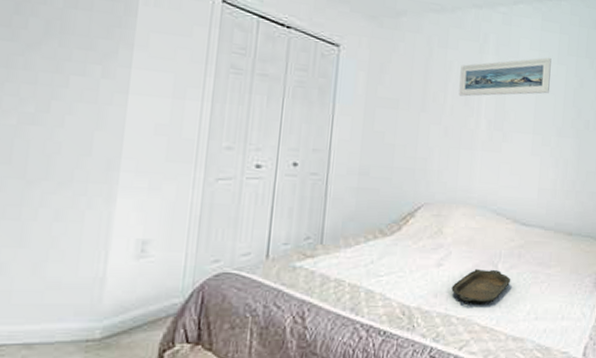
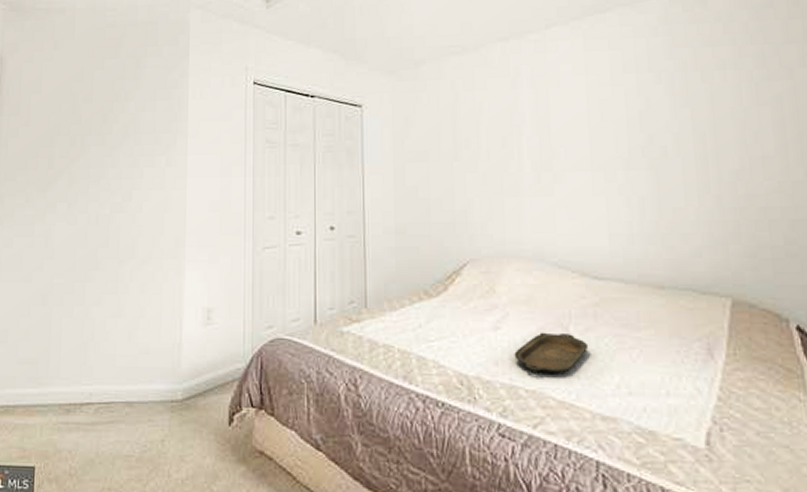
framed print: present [458,57,552,97] -> none [492,79,605,139]

